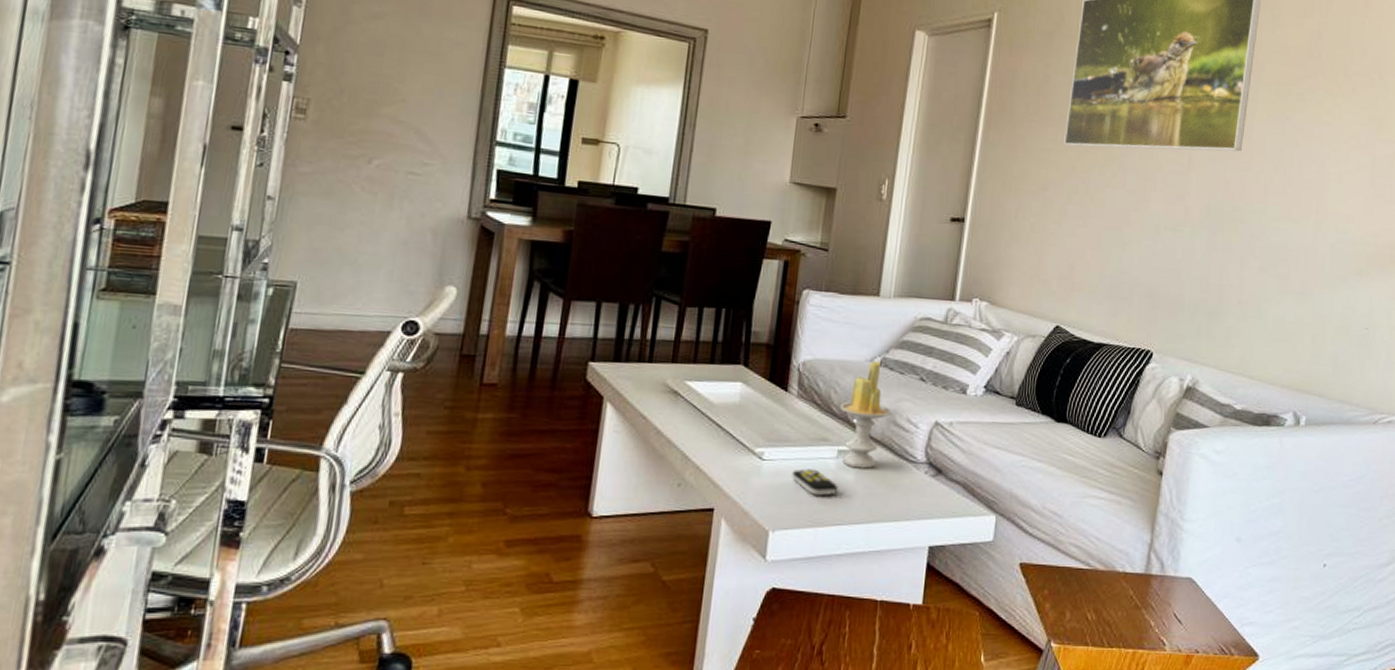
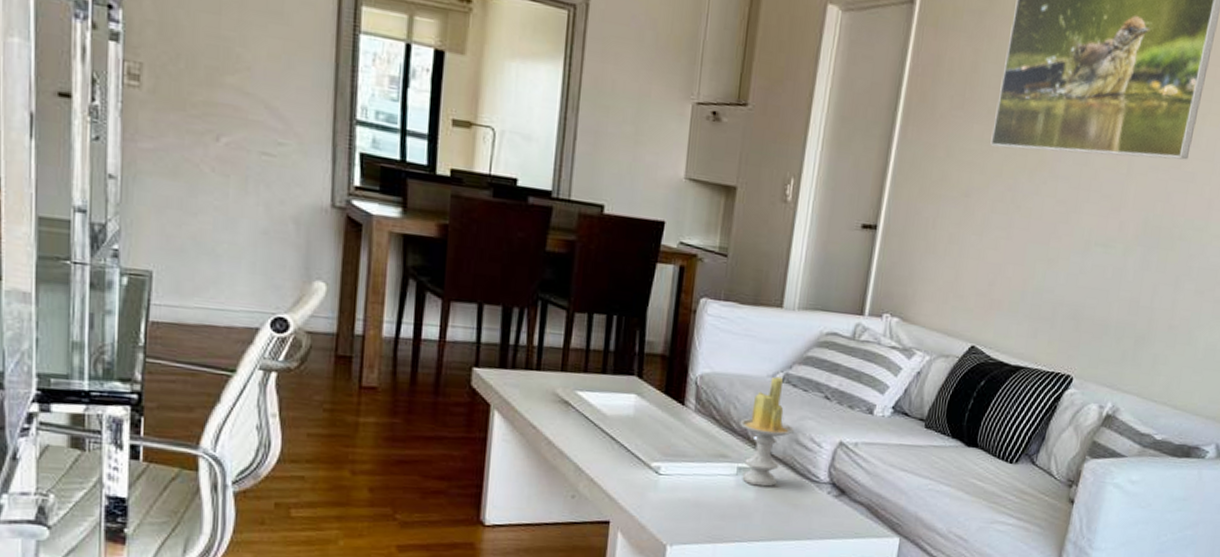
remote control: present [792,469,838,496] -> none [689,485,738,513]

